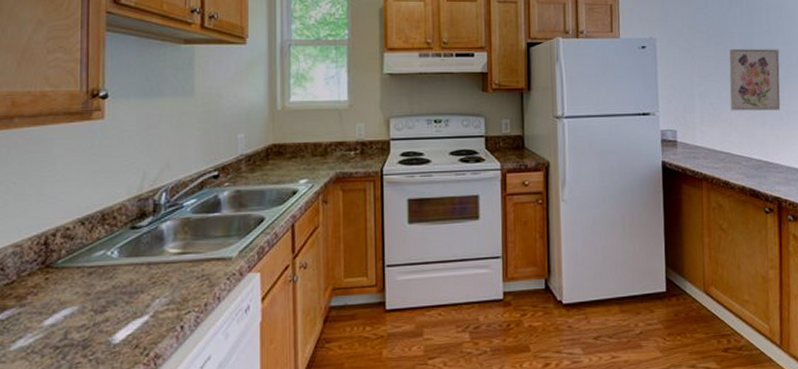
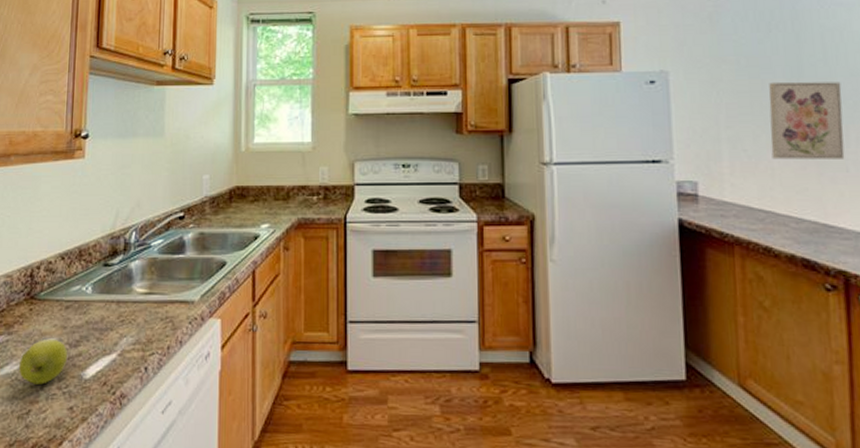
apple: none [34,306,93,355] -> present [18,338,68,385]

